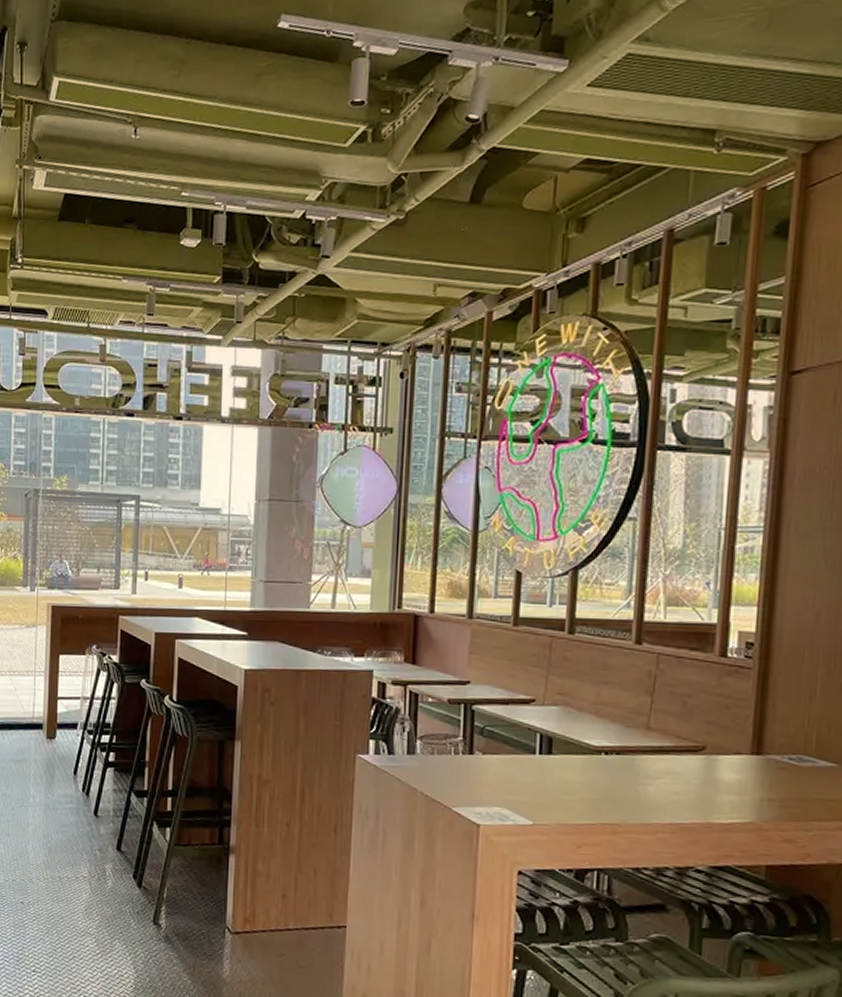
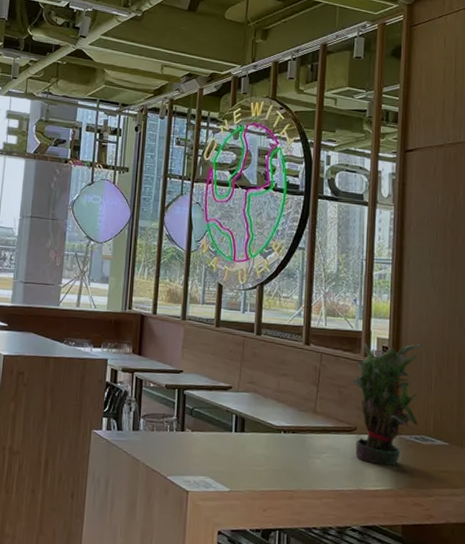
potted plant: none [702,635,806,793] -> present [353,342,423,466]

